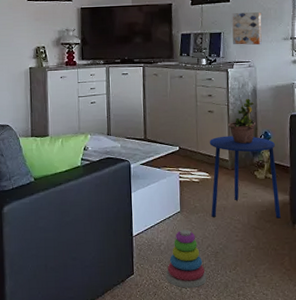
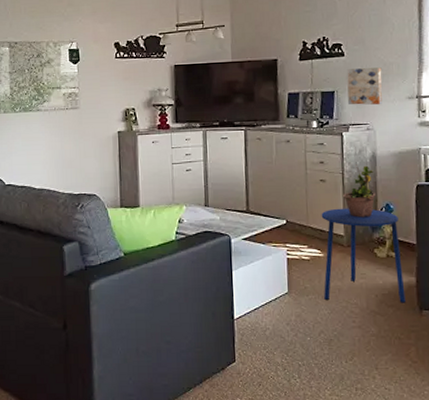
stacking toy: present [166,229,207,288] -> none [272,313,319,379]

